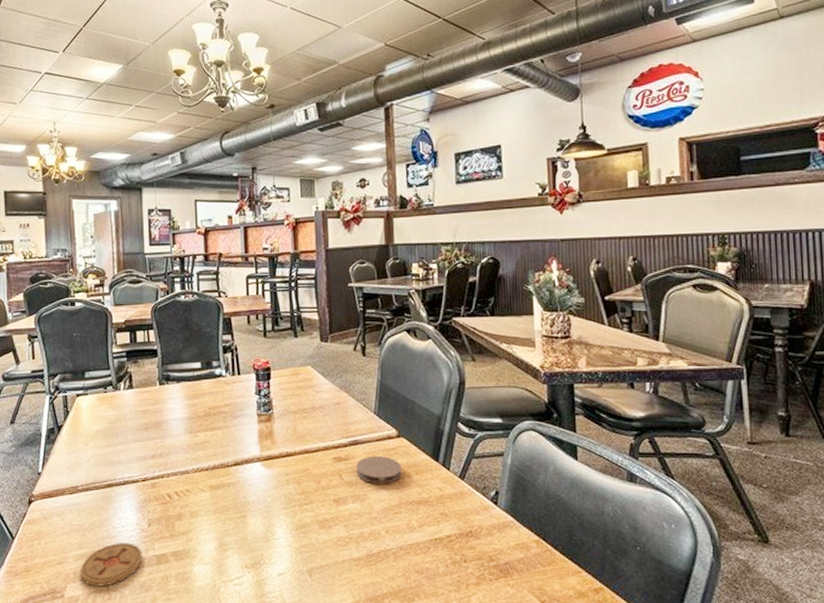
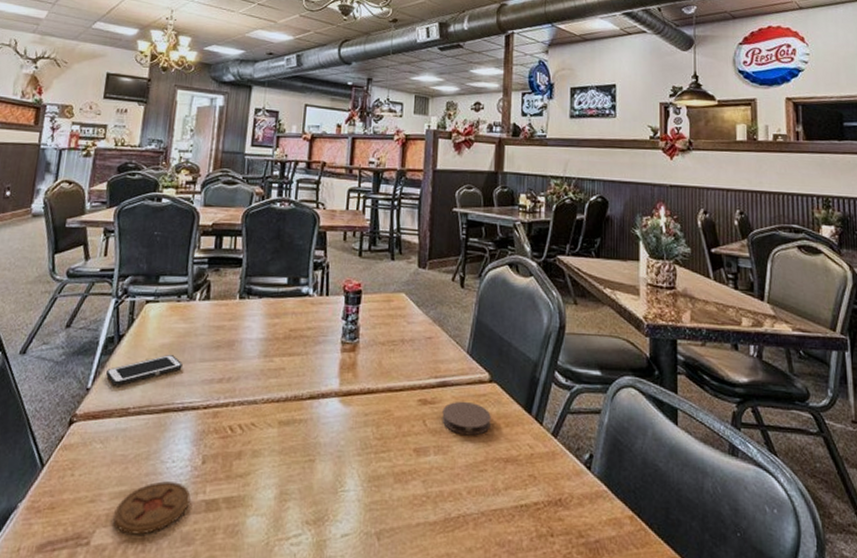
cell phone: none [53,439,118,469] -> present [106,355,183,386]

